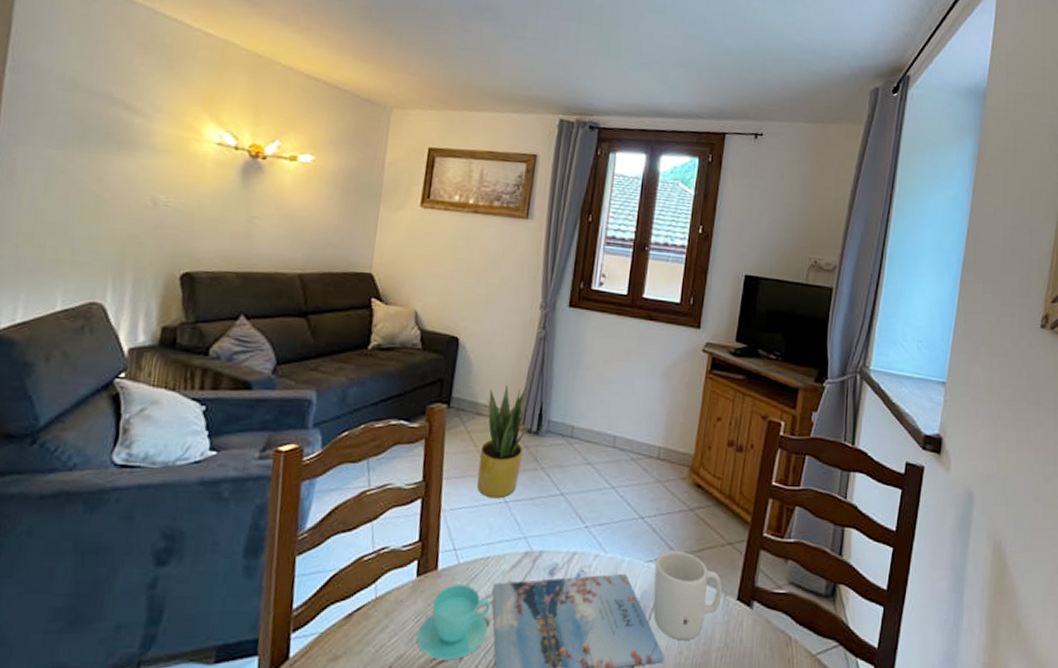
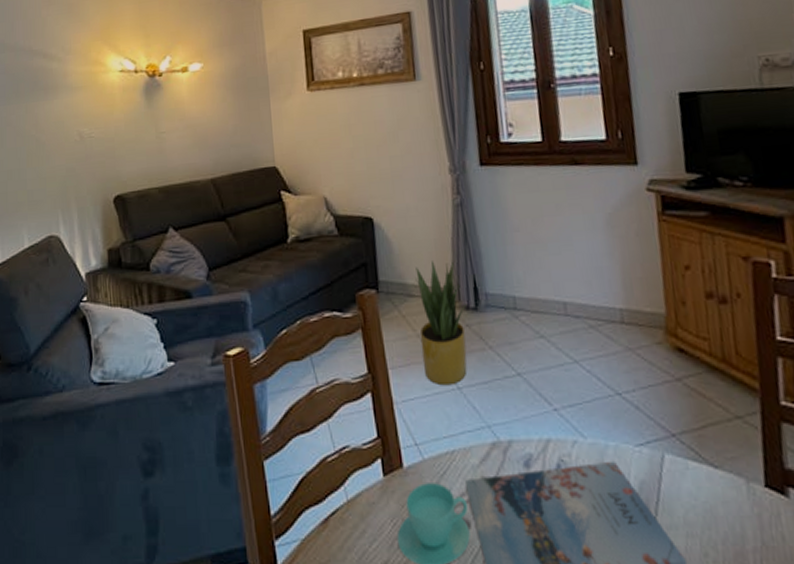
mug: present [653,551,723,641] -> none [646,430,745,540]

